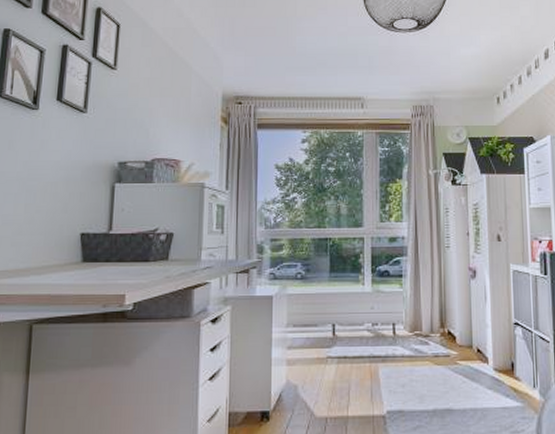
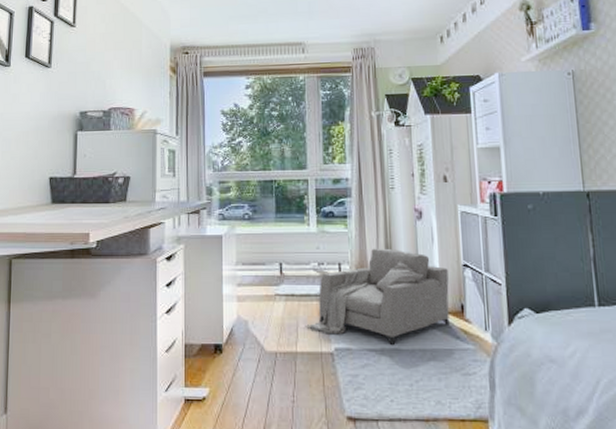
armchair: none [357,307,500,407] -> present [305,248,450,346]

